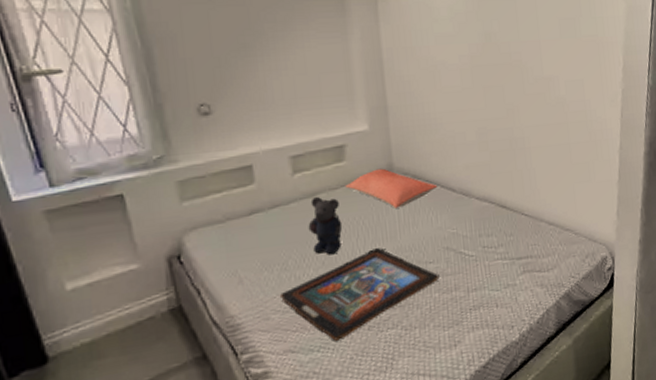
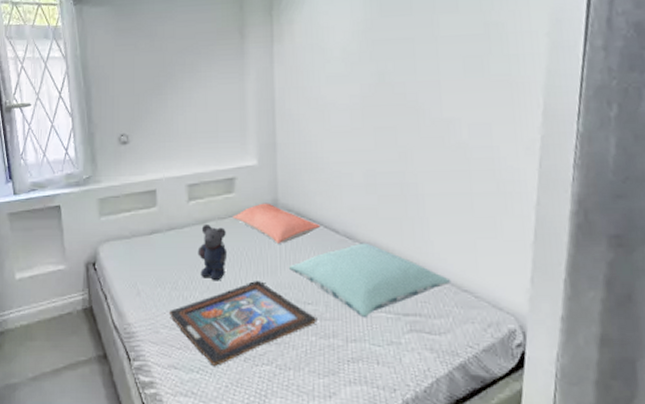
pillow: none [408,197,556,268] -> present [288,243,452,318]

